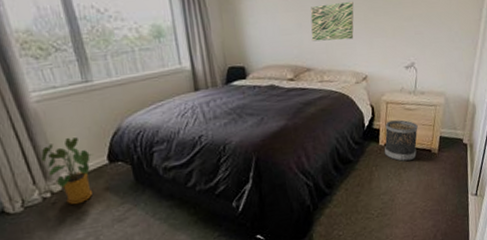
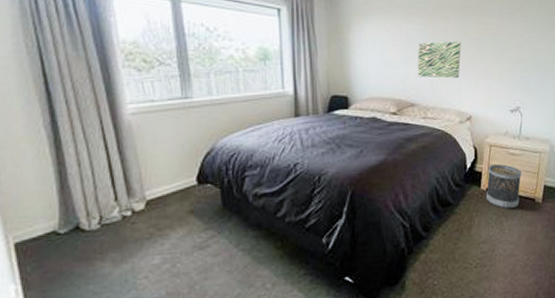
house plant: present [41,137,93,205] -> none [128,153,182,227]

